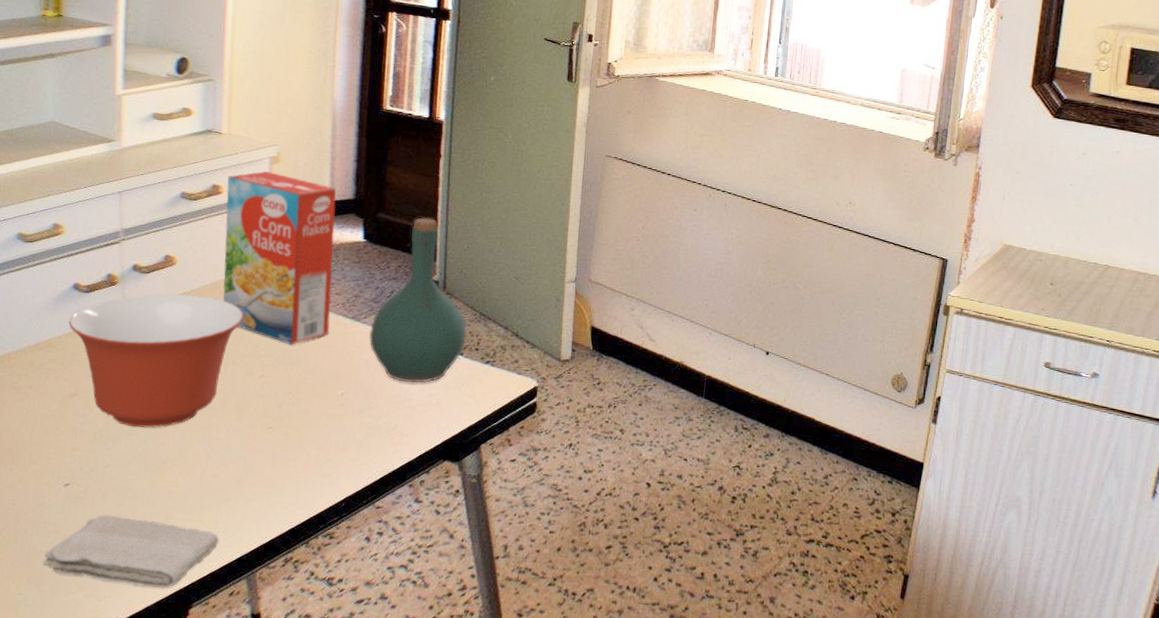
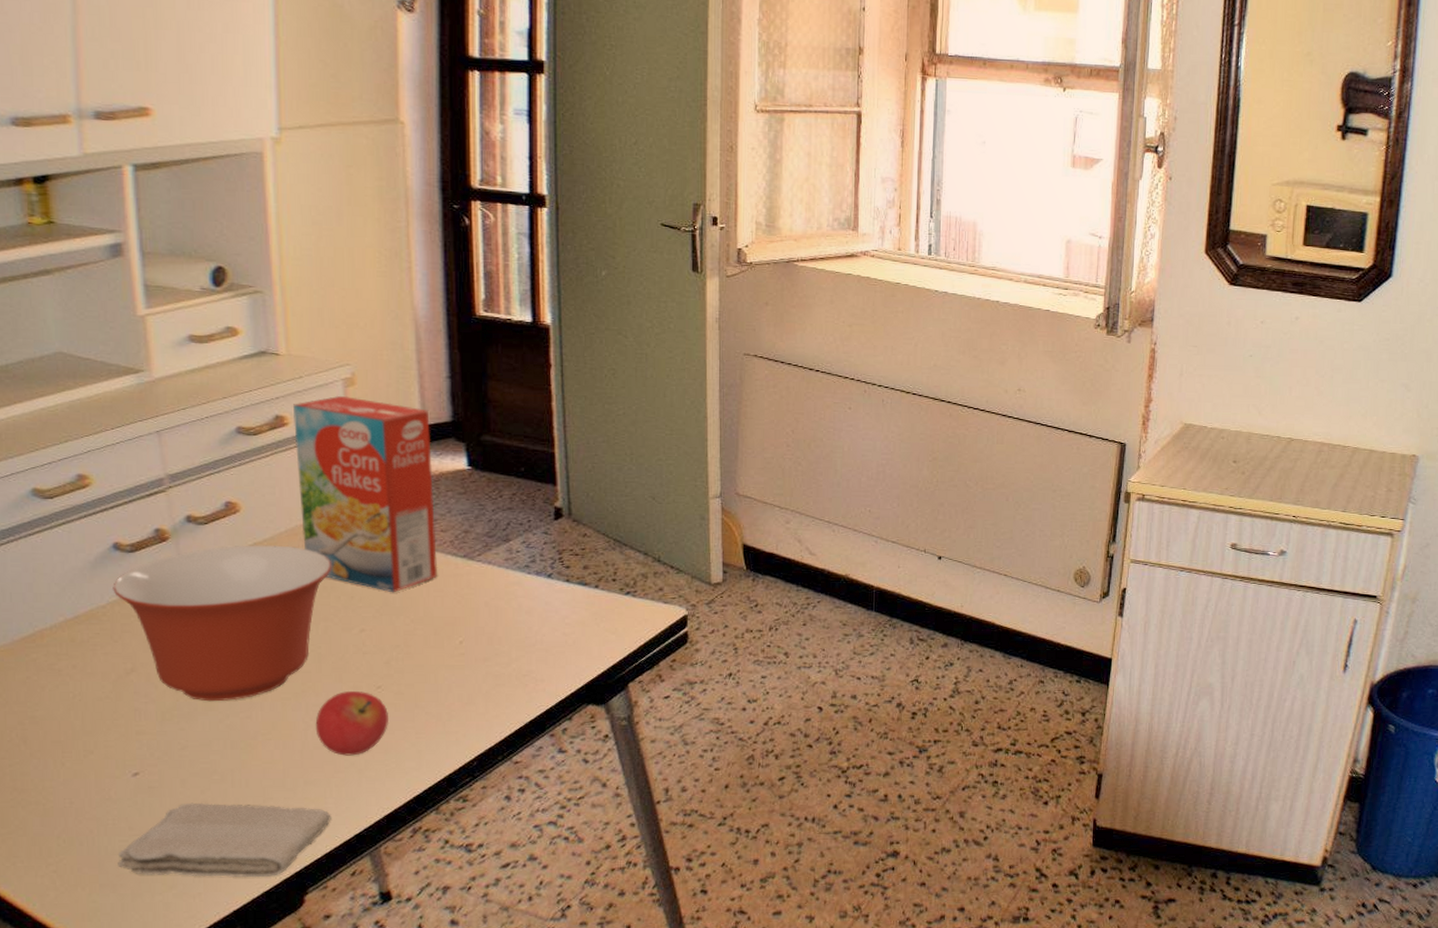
fruit: none [214,429,276,487] -> present [315,691,388,756]
bottle: present [368,217,467,384] -> none [485,437,600,624]

